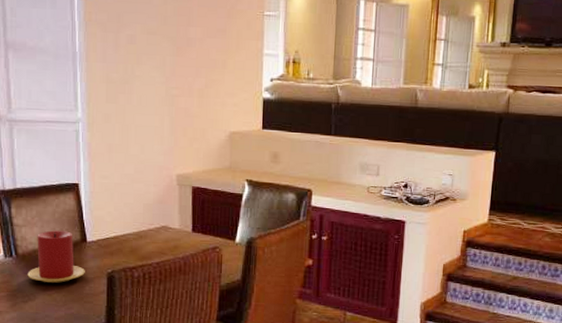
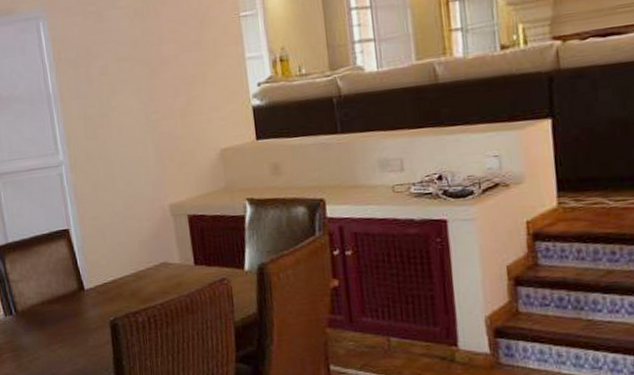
candle: present [27,230,85,284] -> none [29,281,87,339]

